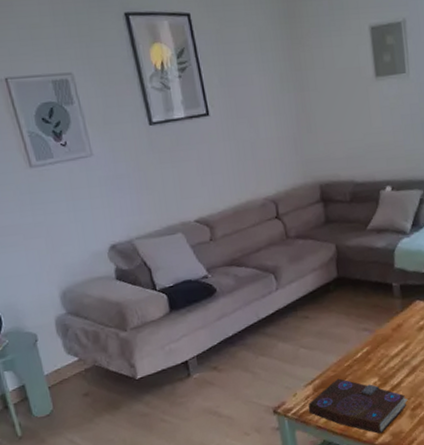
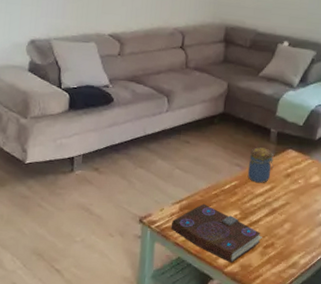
jar: none [376,305,404,344] -> present [247,147,274,183]

